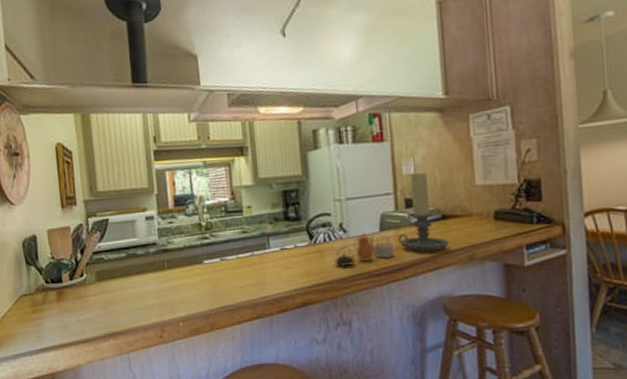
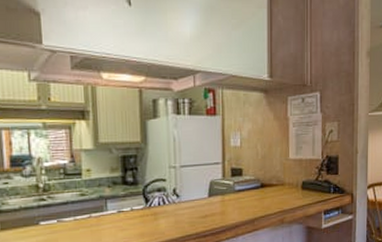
teapot: present [334,232,395,268] -> none [167,197,220,229]
candle holder: present [398,171,450,253] -> none [224,144,266,216]

